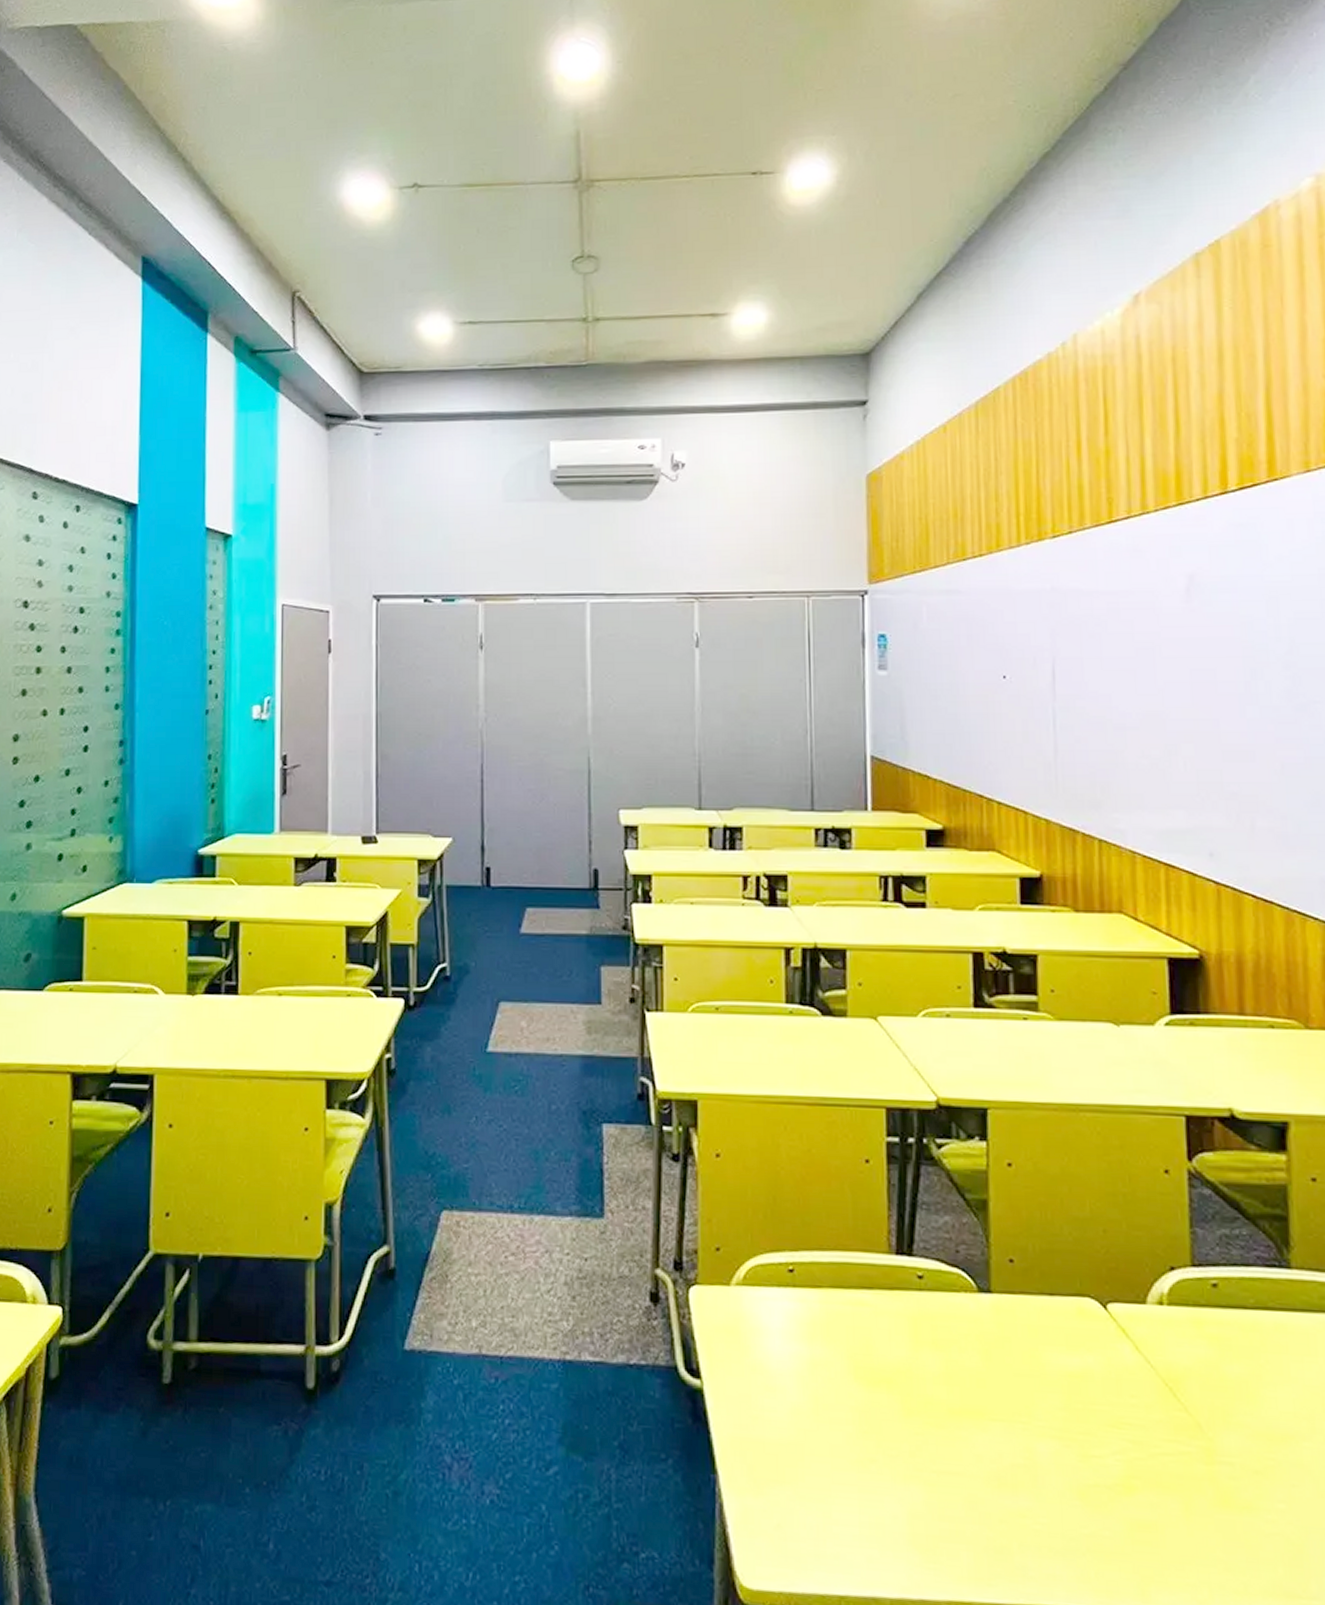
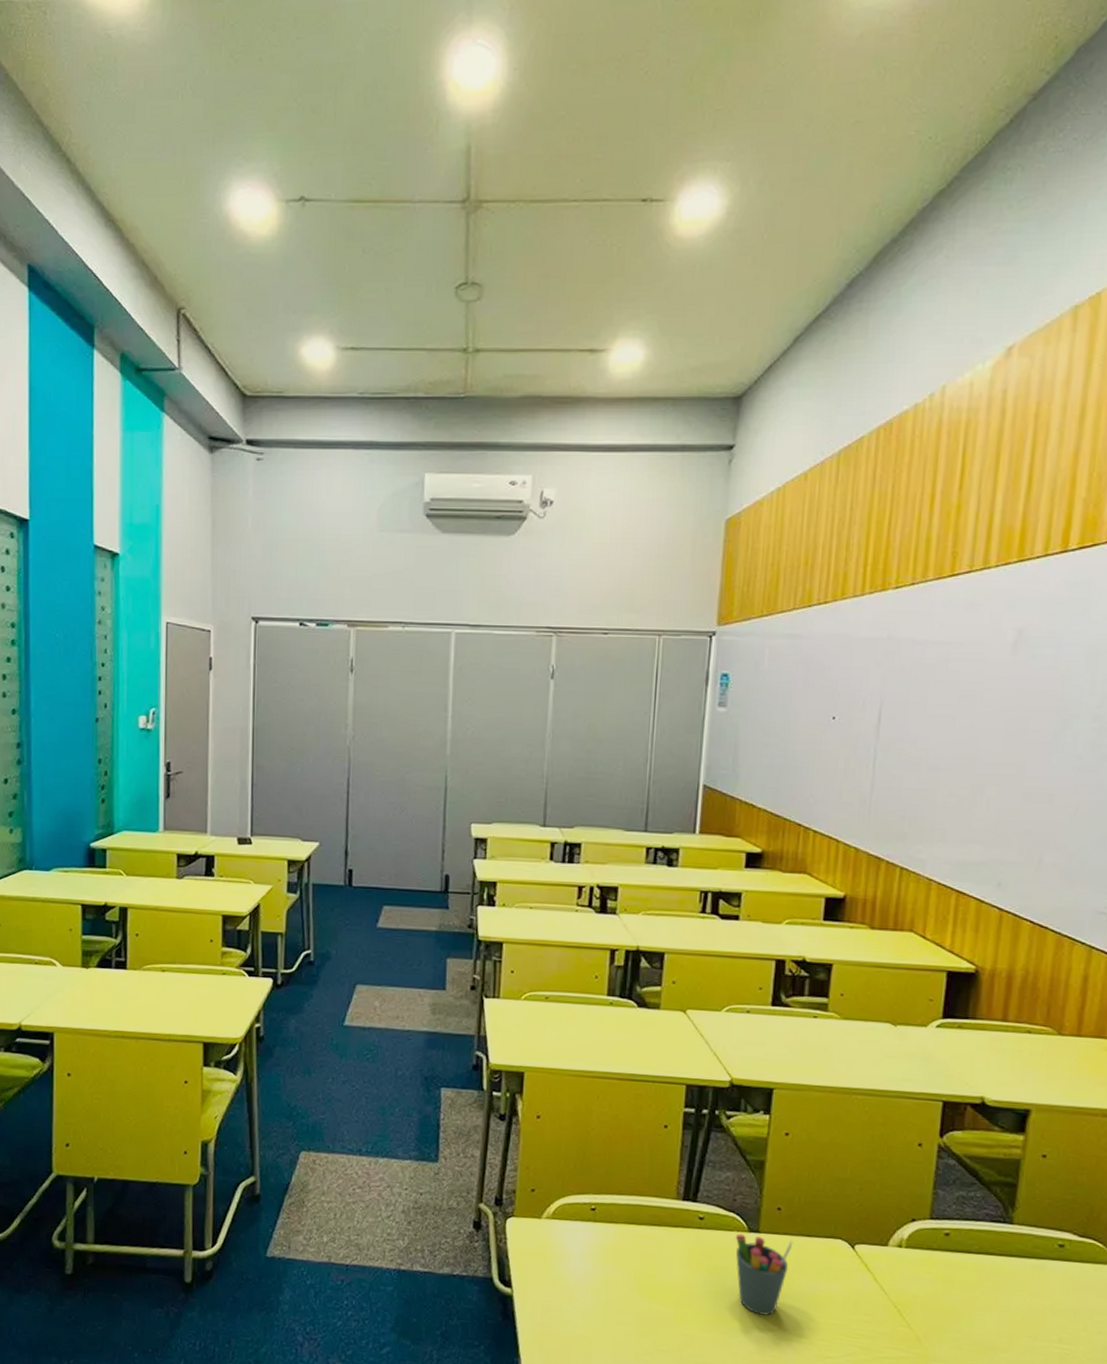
pen holder: none [963,1295,1033,1403] -> present [735,1234,793,1316]

